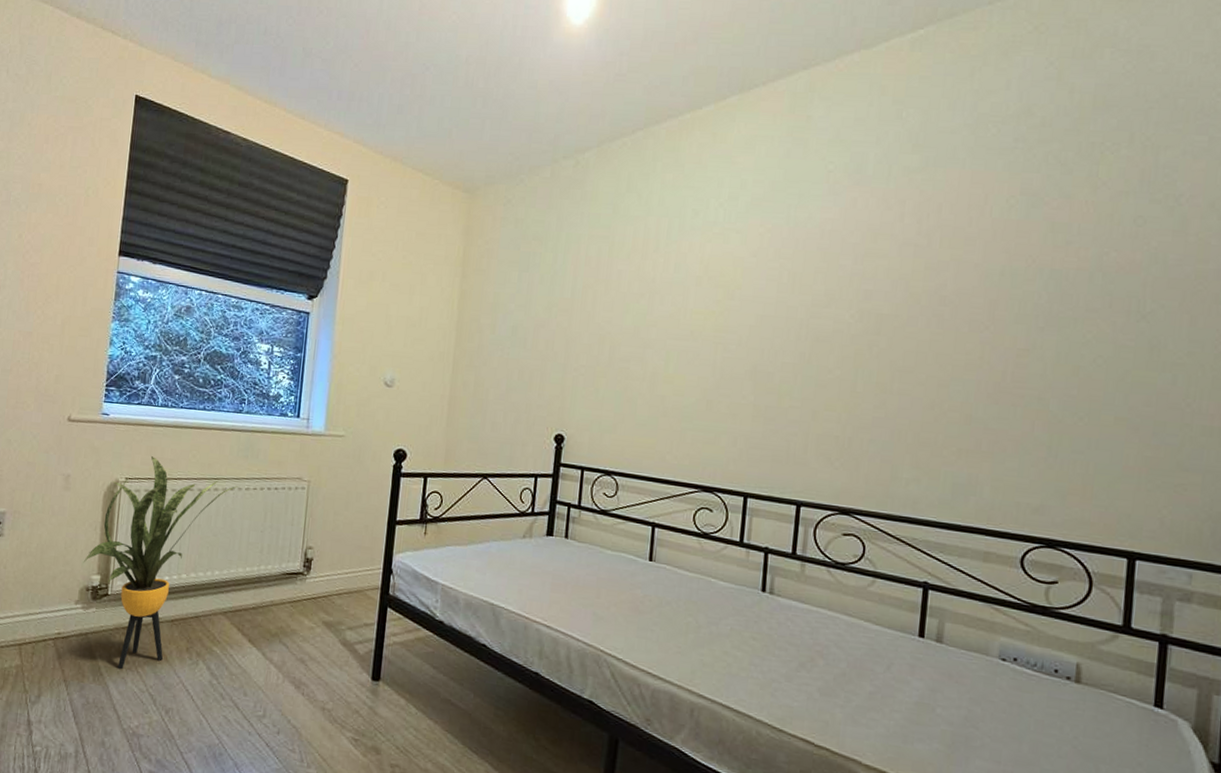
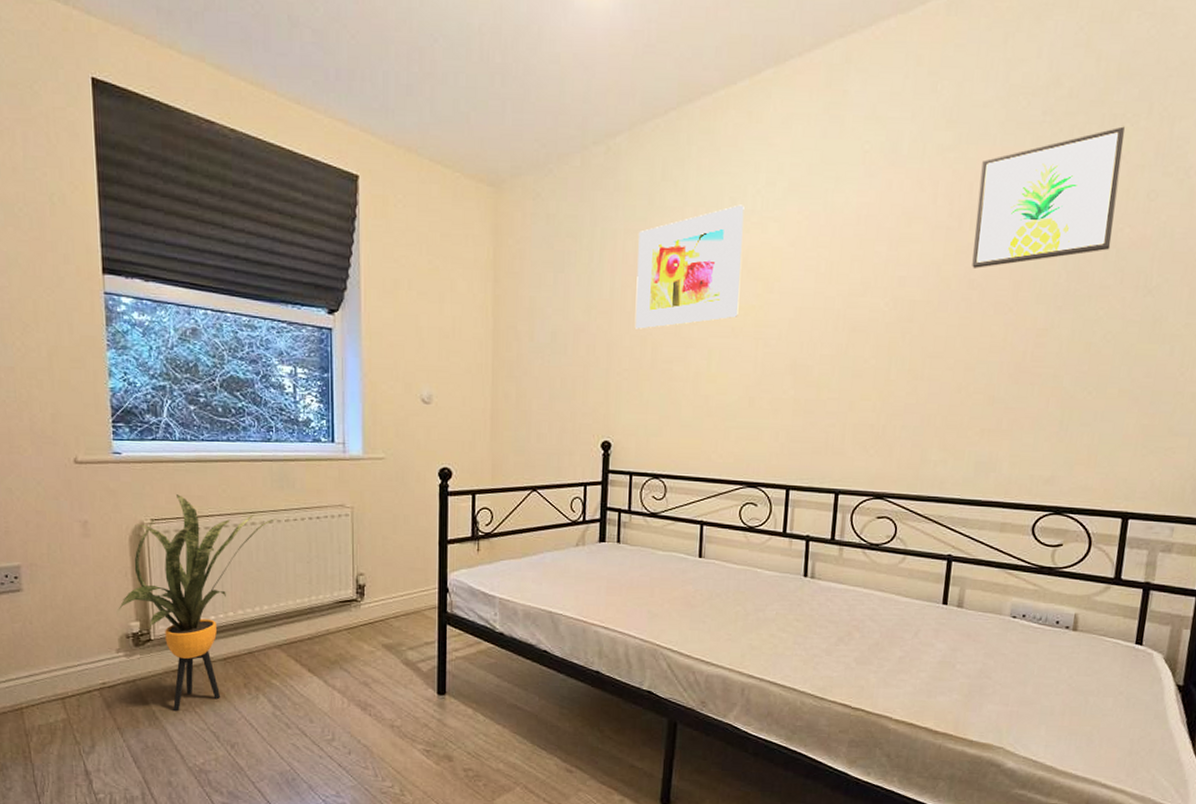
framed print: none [593,216,707,328] -> present [634,204,744,329]
wall art: none [943,154,1105,286] -> present [972,126,1125,268]

